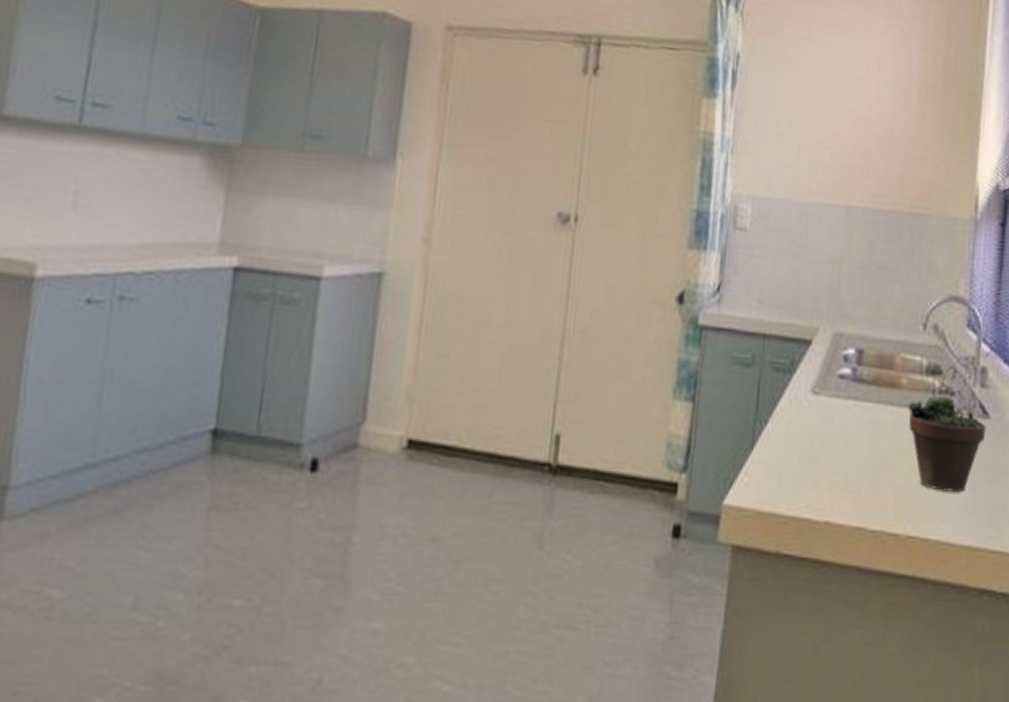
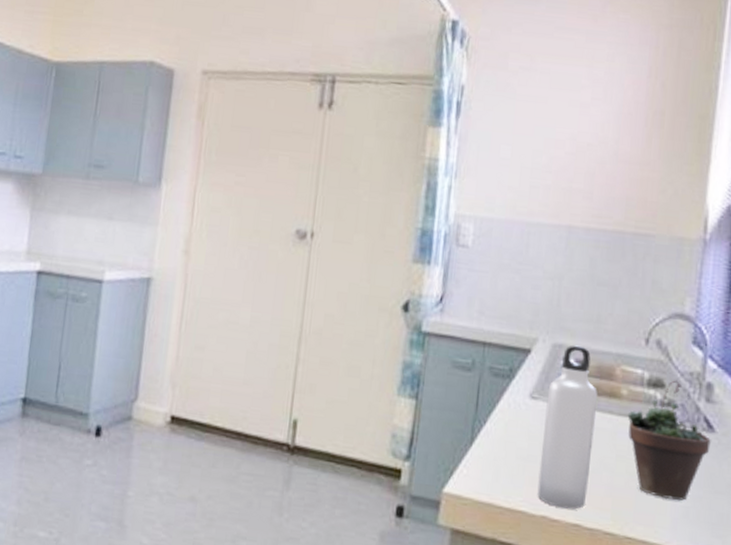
water bottle: none [820,333,878,512] -> present [537,345,597,510]

